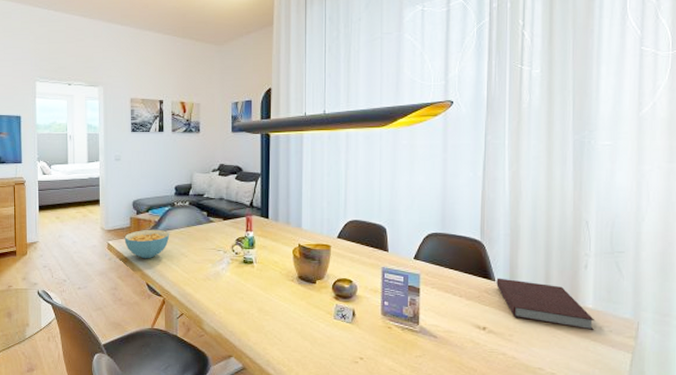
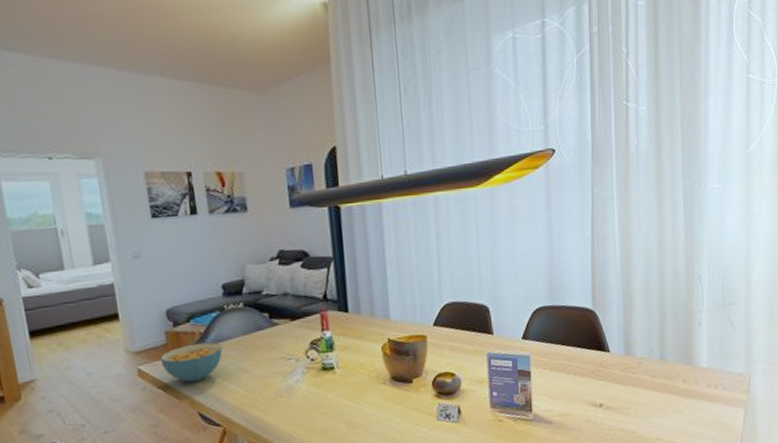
notebook: present [496,278,594,330] -> none [611,347,709,391]

